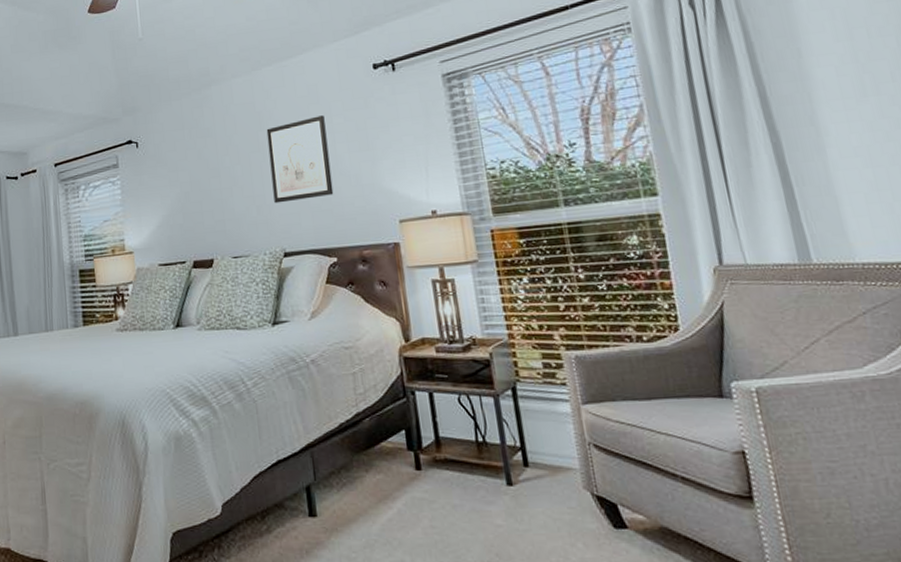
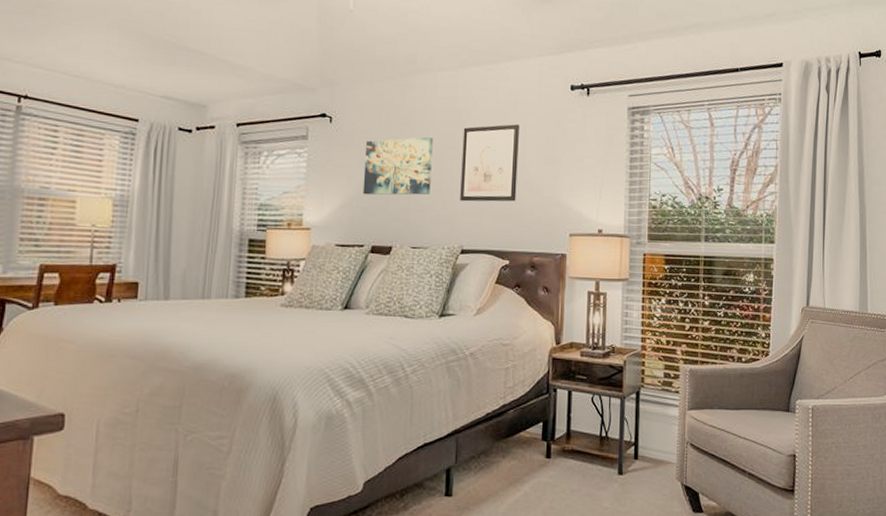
wall art: none [173,145,243,212] -> present [362,137,433,195]

